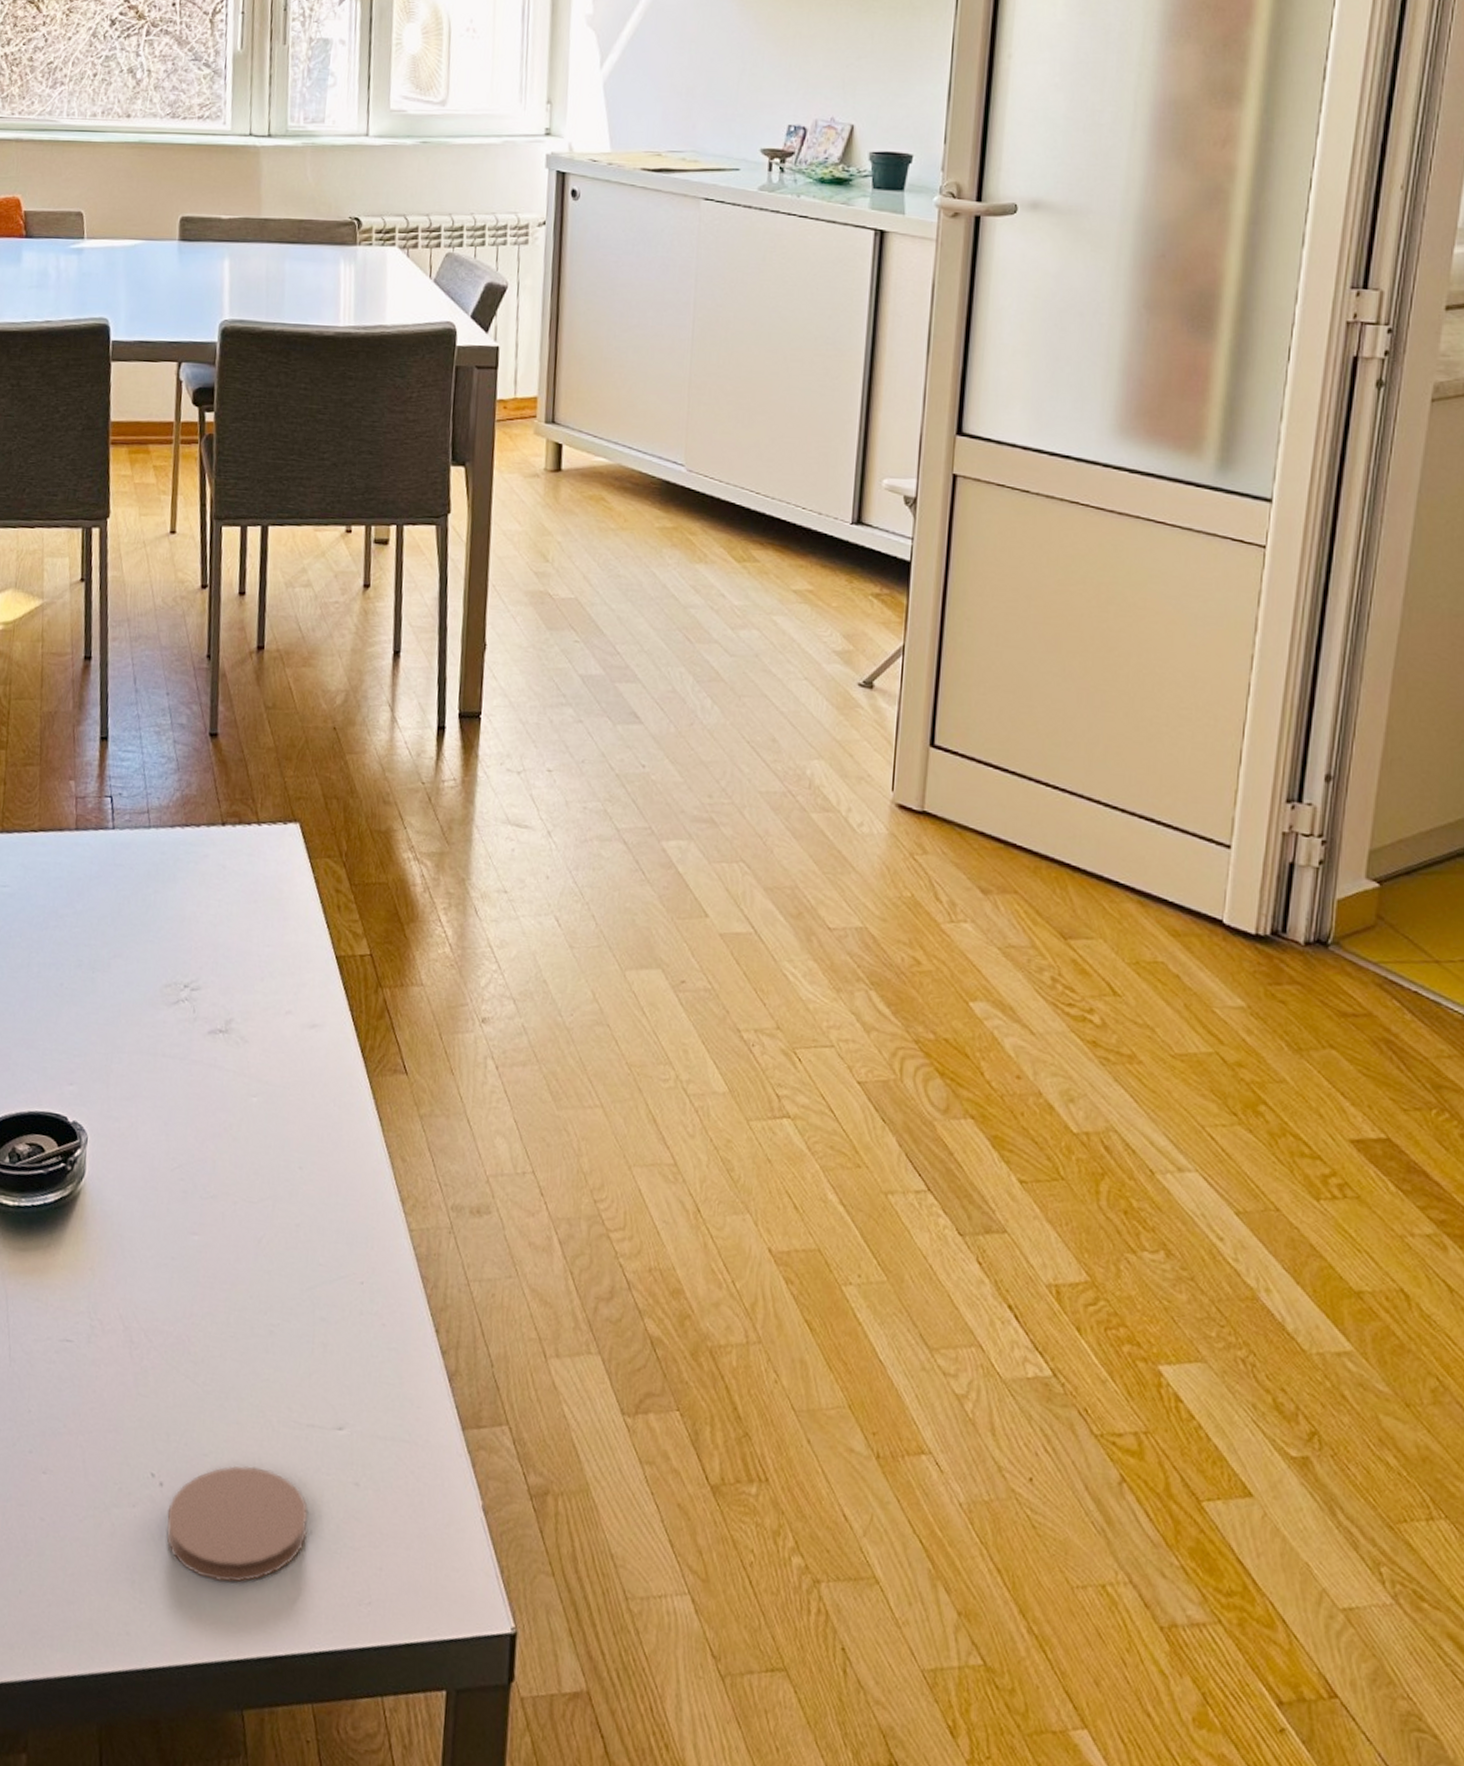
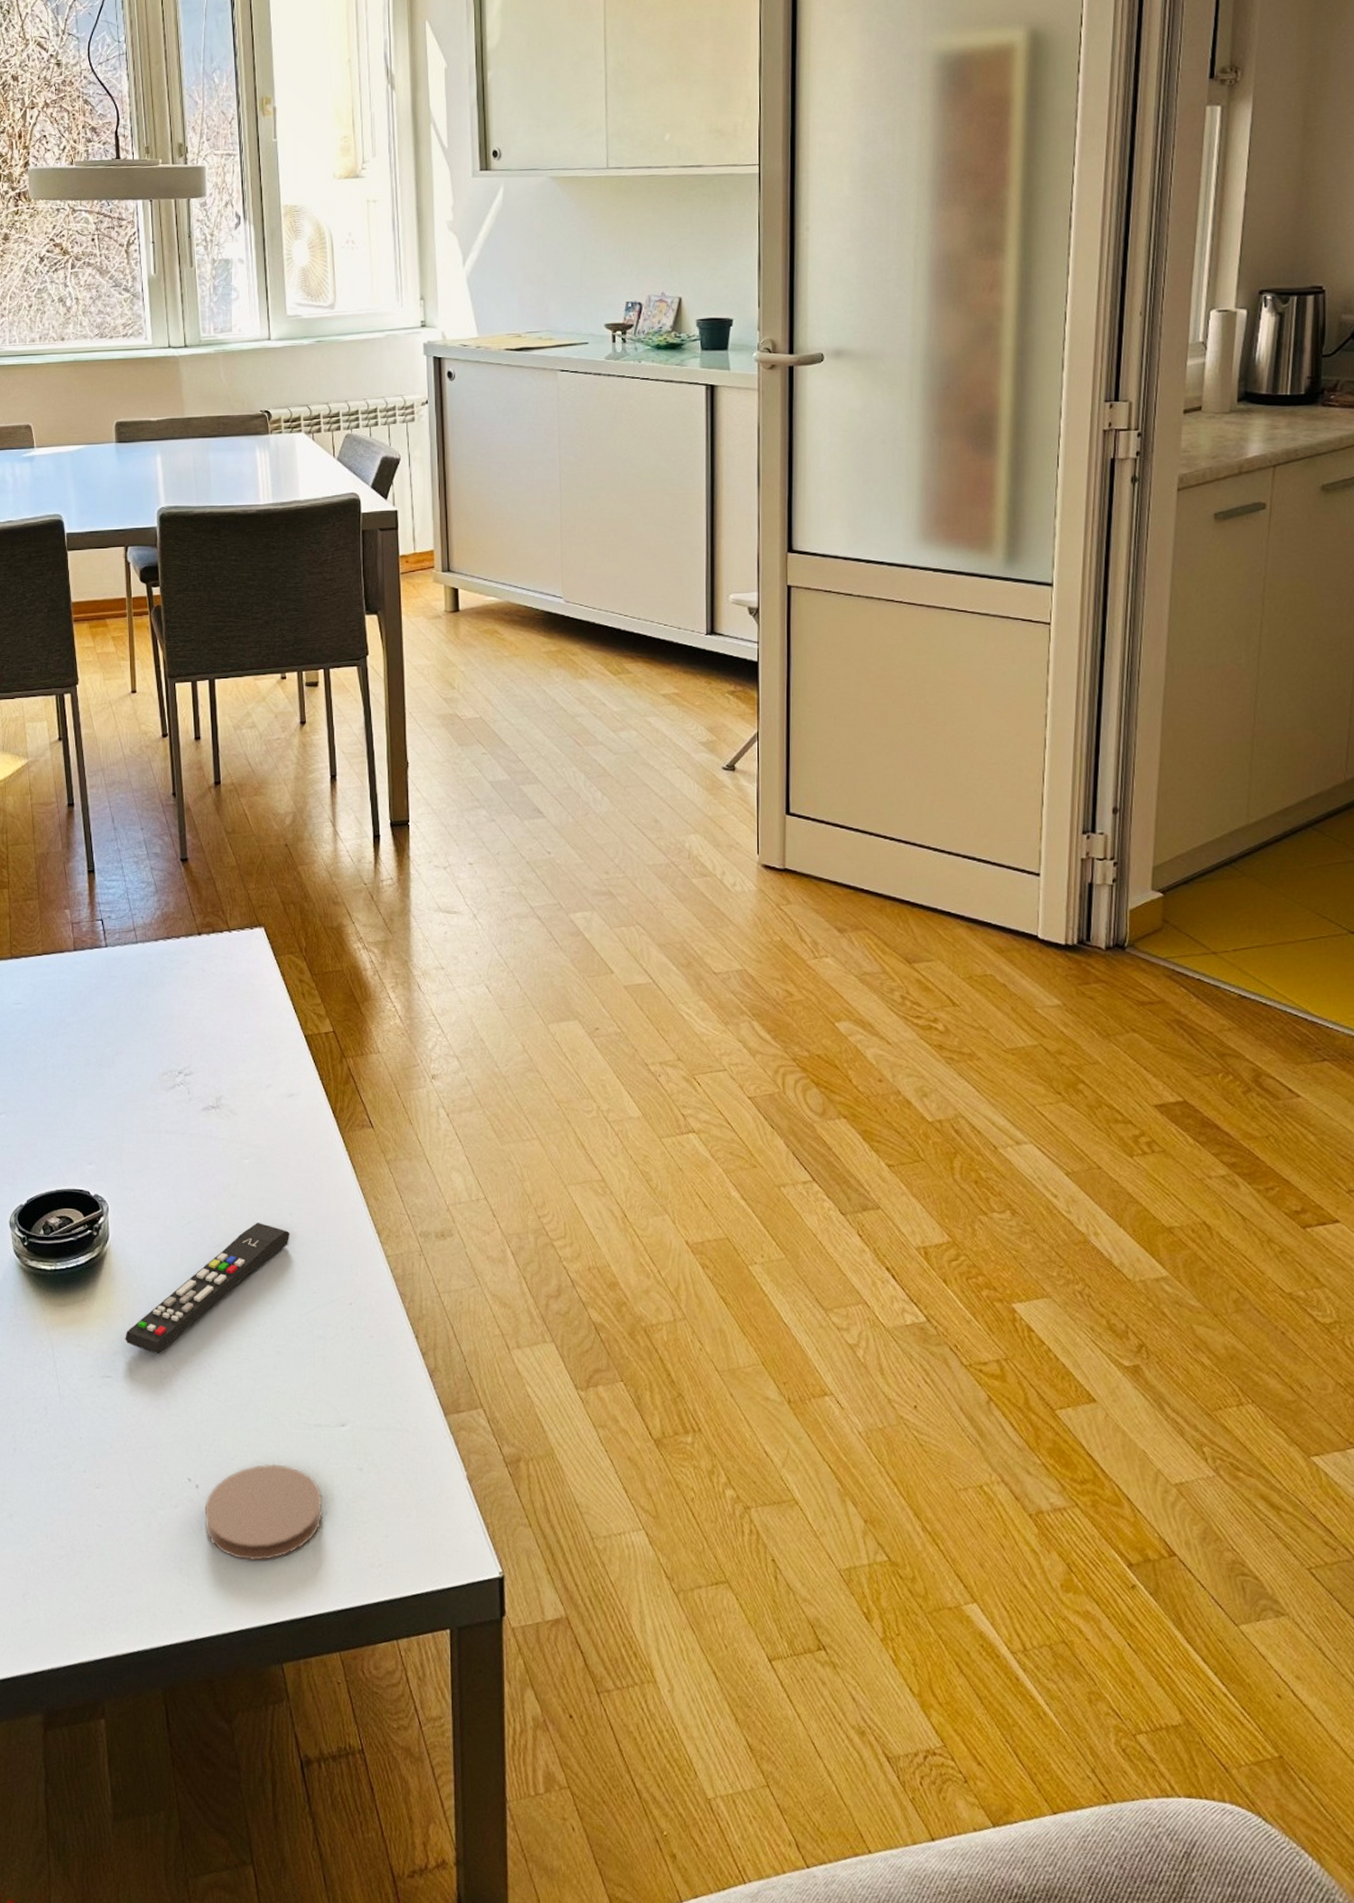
remote control: none [92,1174,298,1320] -> present [125,1222,290,1354]

